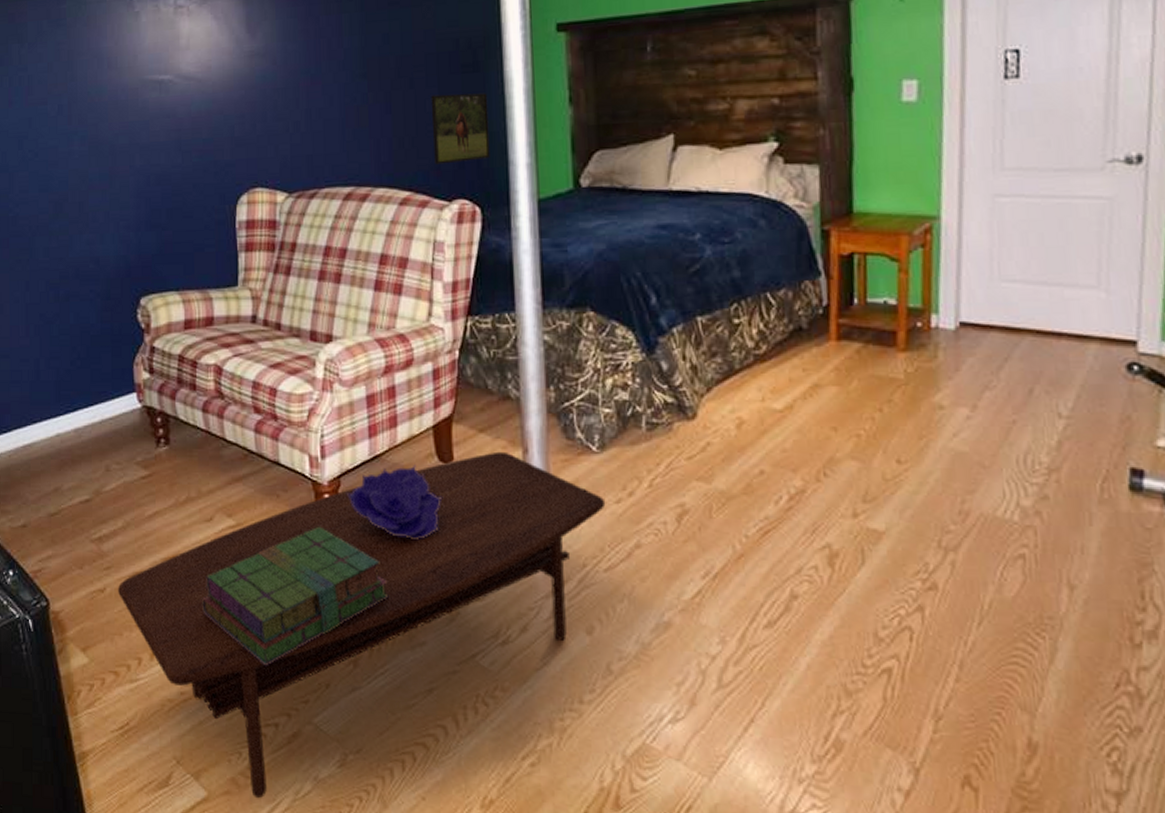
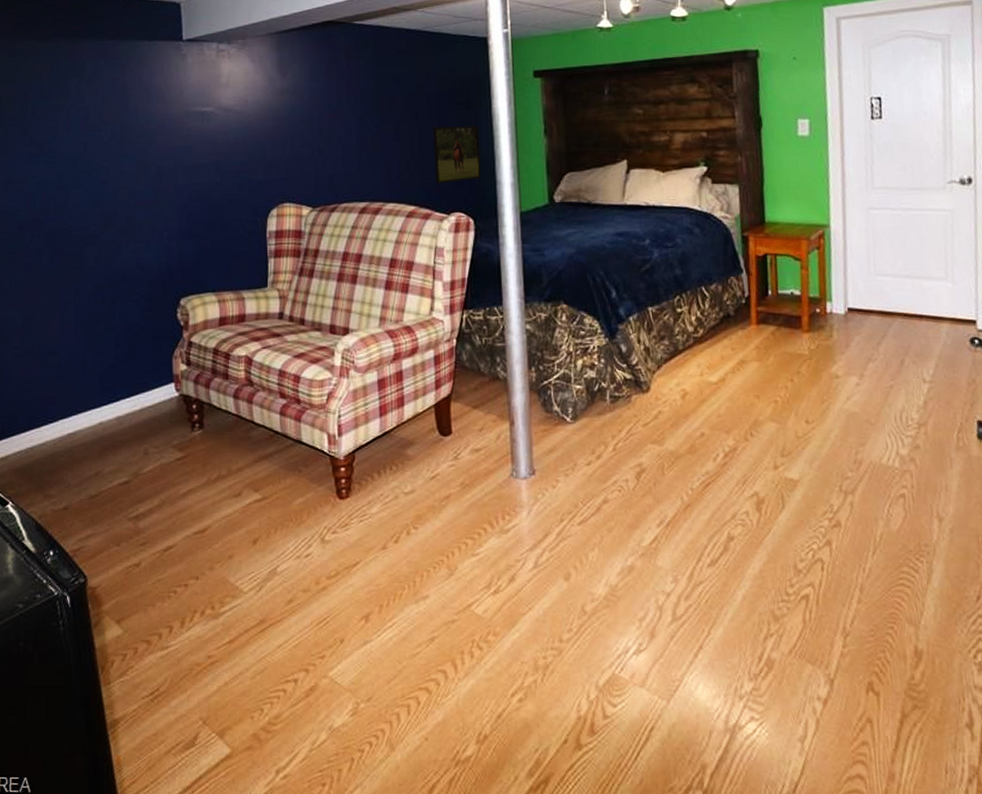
coffee table: present [117,451,606,799] -> none [151,424,579,752]
stack of books: present [201,526,389,666] -> none [229,496,396,627]
decorative bowl: present [347,464,443,539] -> none [361,438,443,504]

